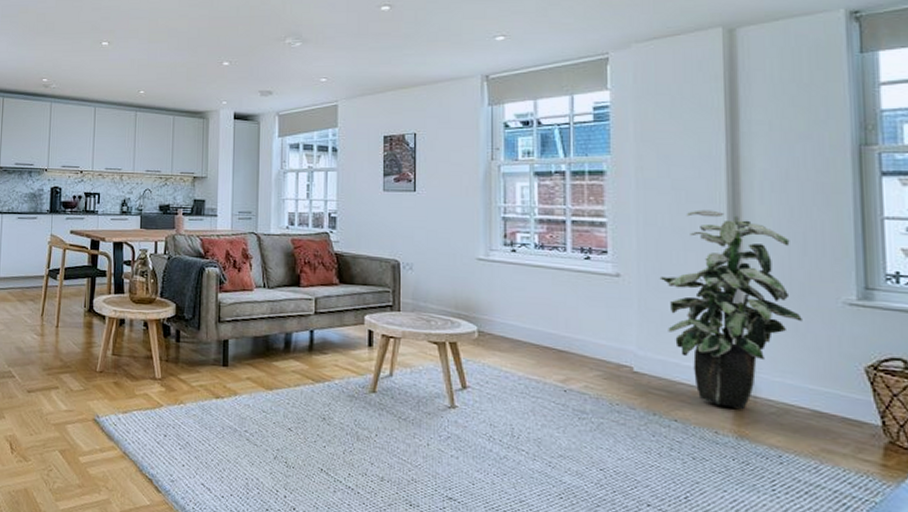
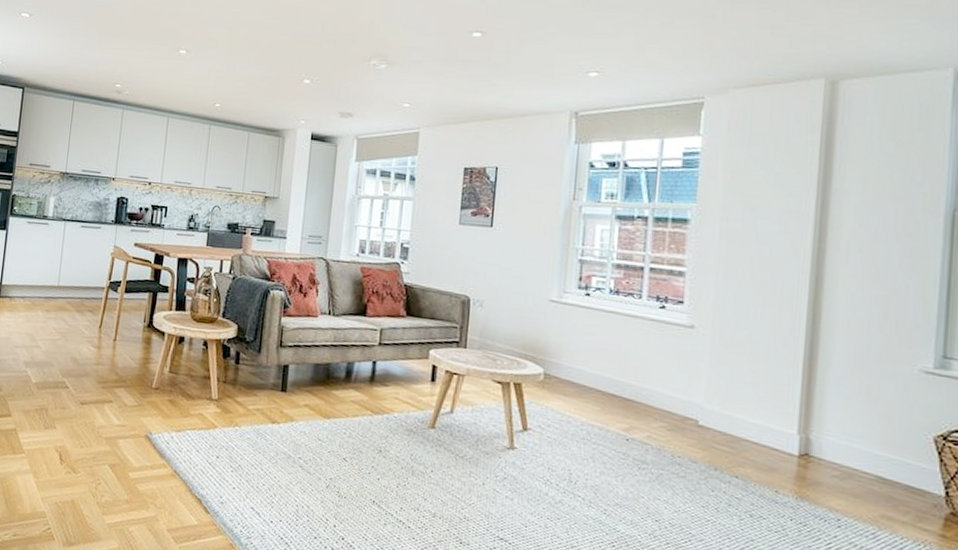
indoor plant: present [659,209,802,410] -> none [734,265,876,471]

